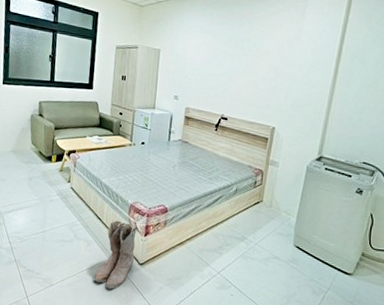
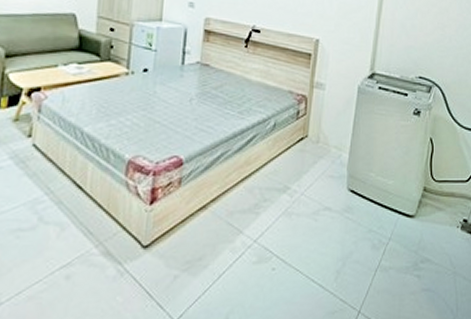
boots: present [93,220,138,290] -> none [71,187,140,293]

